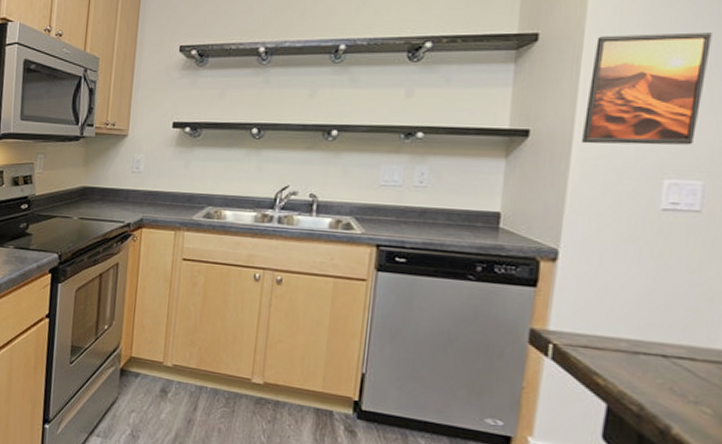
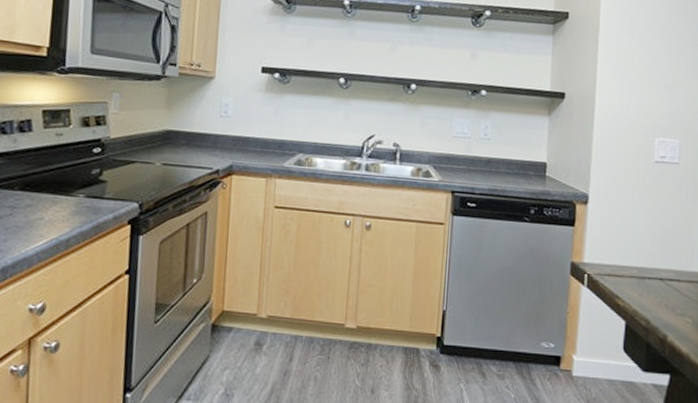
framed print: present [582,32,712,145] -> none [601,19,681,111]

